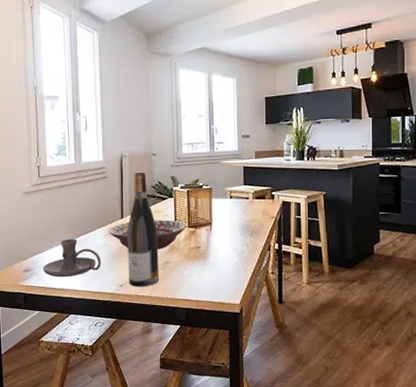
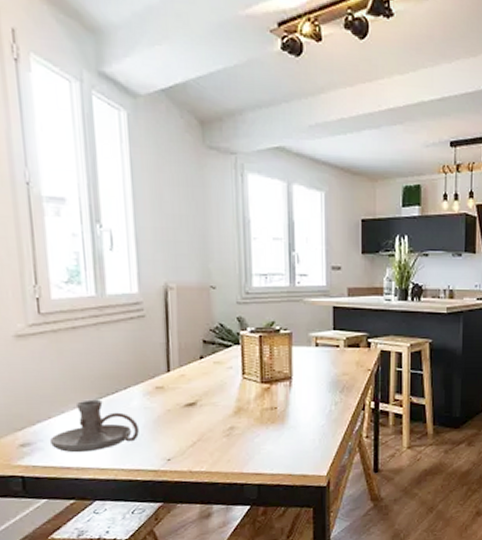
decorative bowl: present [109,220,186,250] -> none [149,373,258,412]
wine bottle: present [127,171,159,287] -> none [175,309,222,461]

